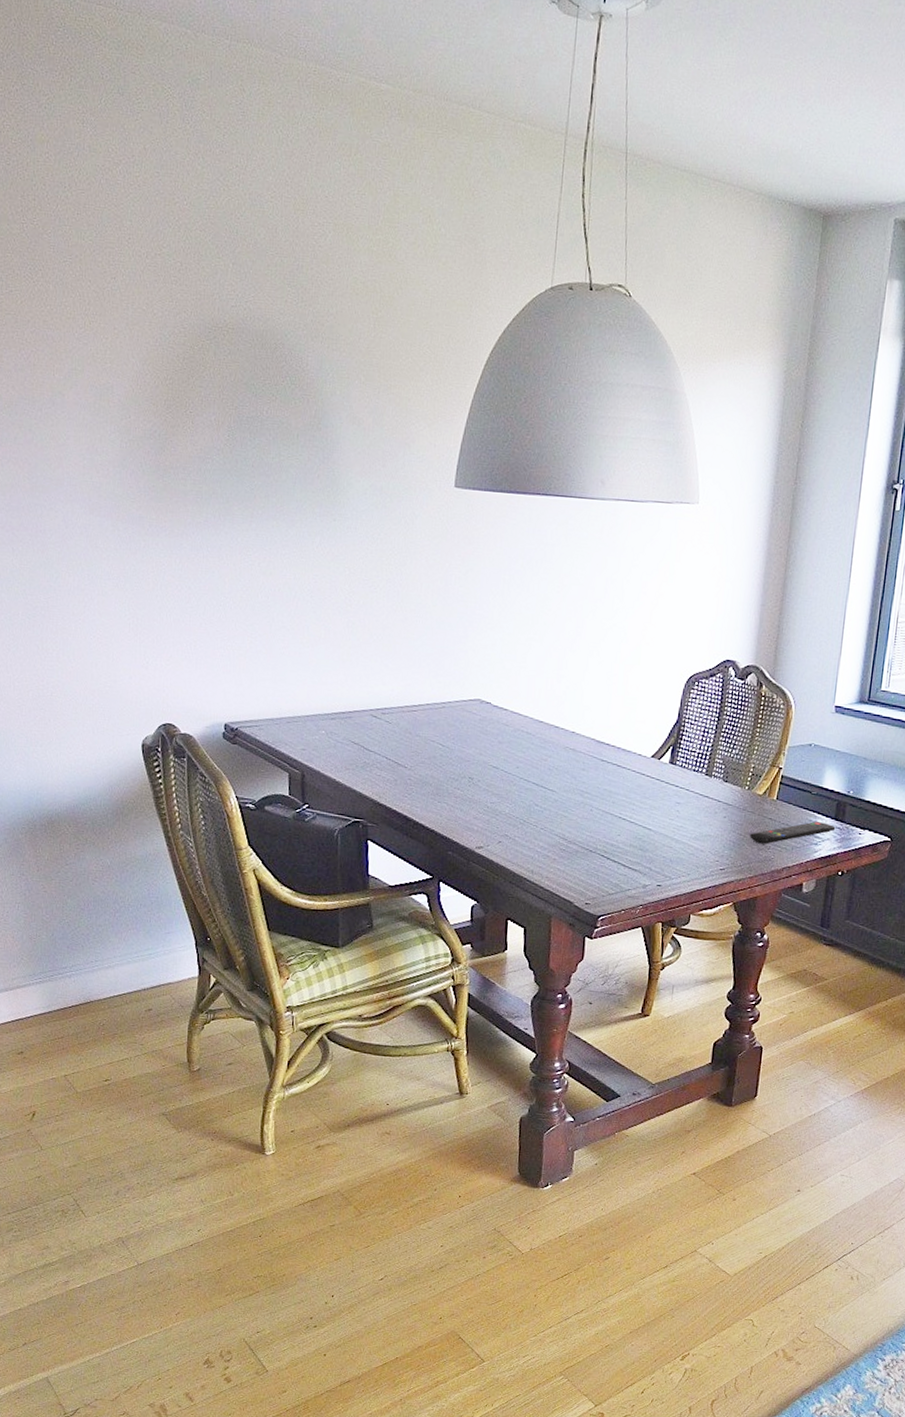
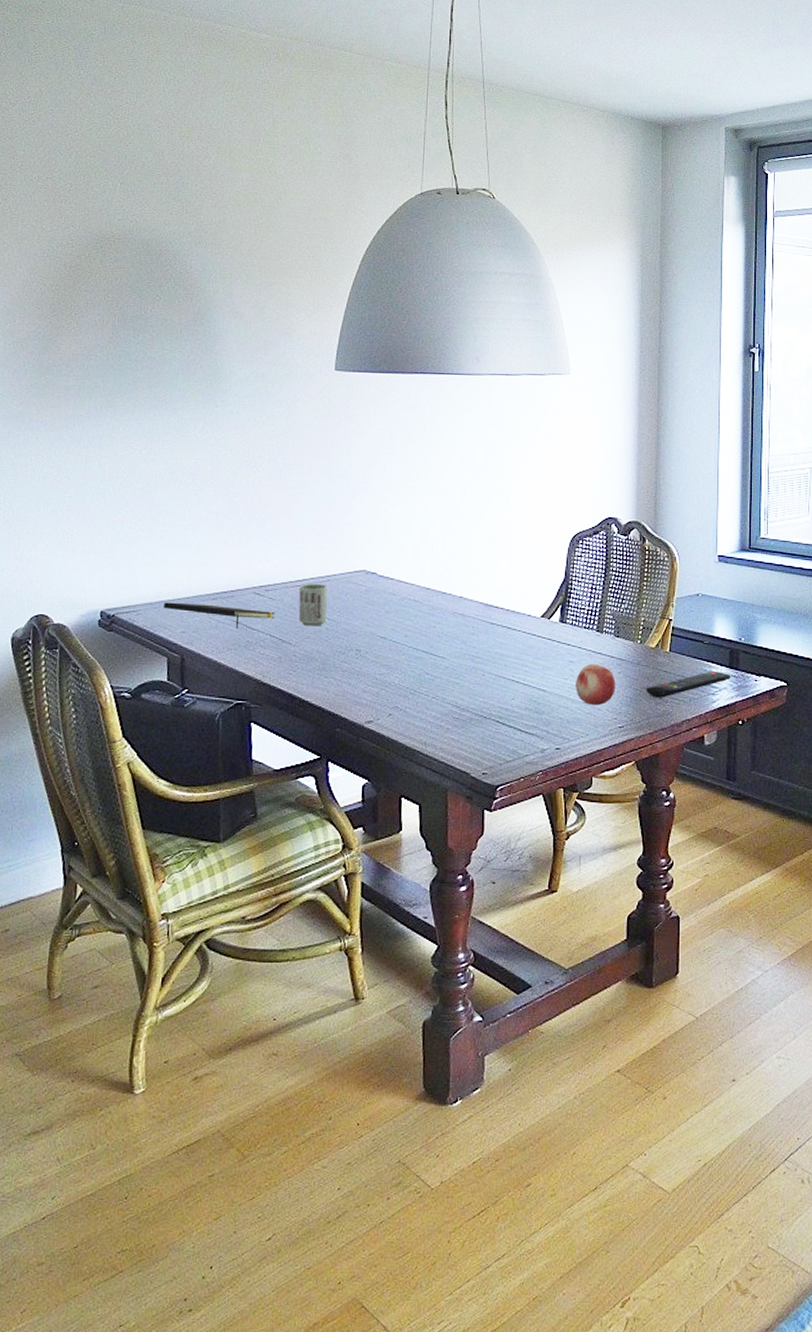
notepad: none [284,719,392,750] -> present [164,602,276,629]
cup: none [414,709,443,752] -> present [298,583,328,626]
fruit: none [680,806,721,847] -> present [576,664,616,705]

